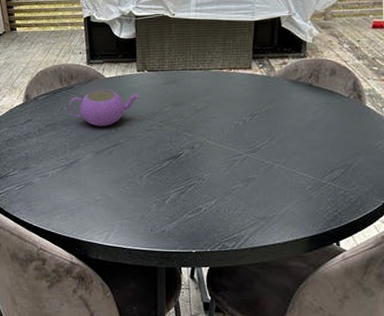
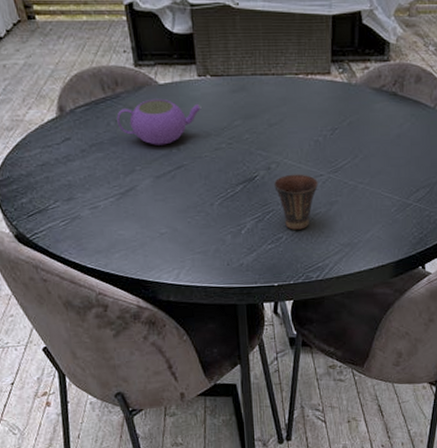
cup: none [197,153,237,202] -> present [274,174,318,230]

